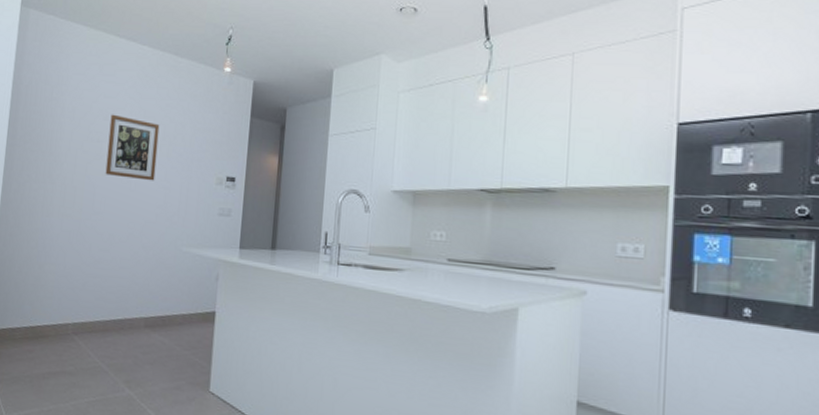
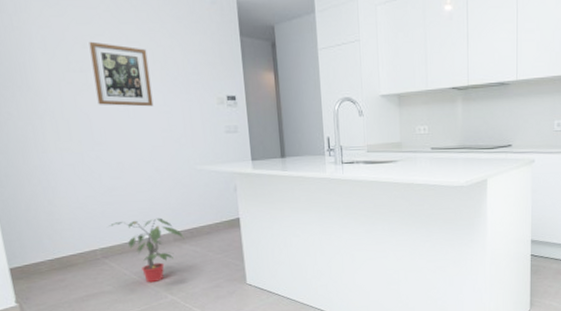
potted plant: none [86,297,155,371] -> present [109,217,184,283]

